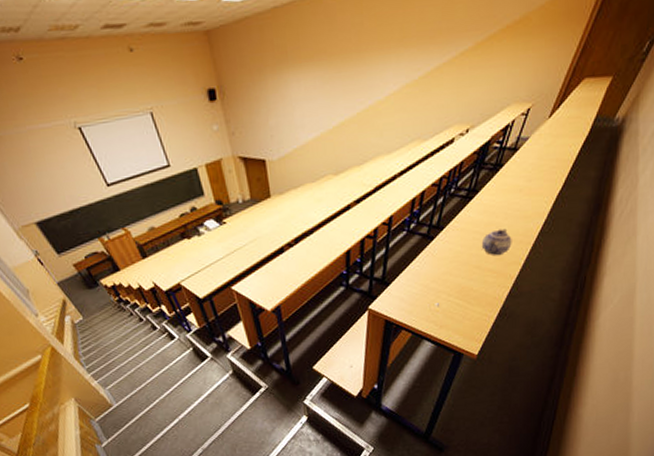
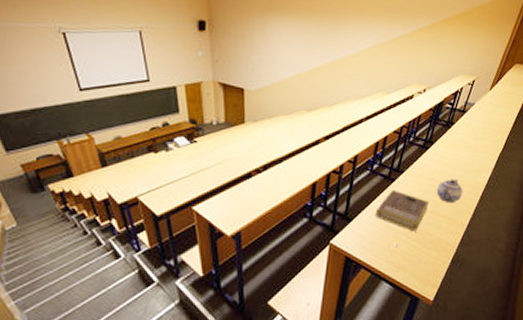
book: none [414,248,474,290] -> present [375,189,430,232]

